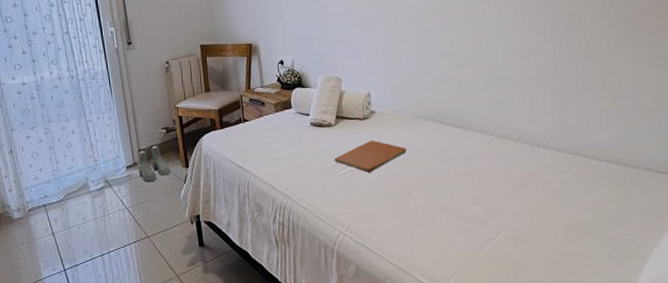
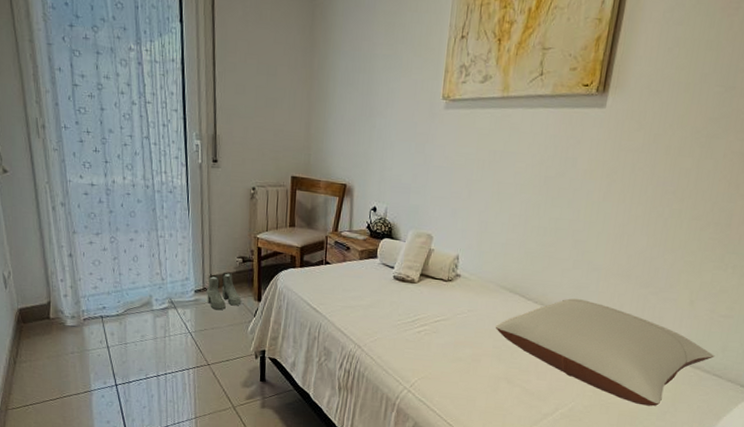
book: present [335,140,407,173] -> none [411,303,485,335]
pillow: none [419,116,653,215] -> present [495,298,715,407]

